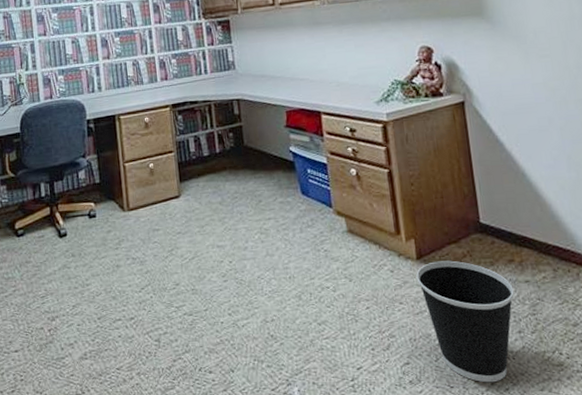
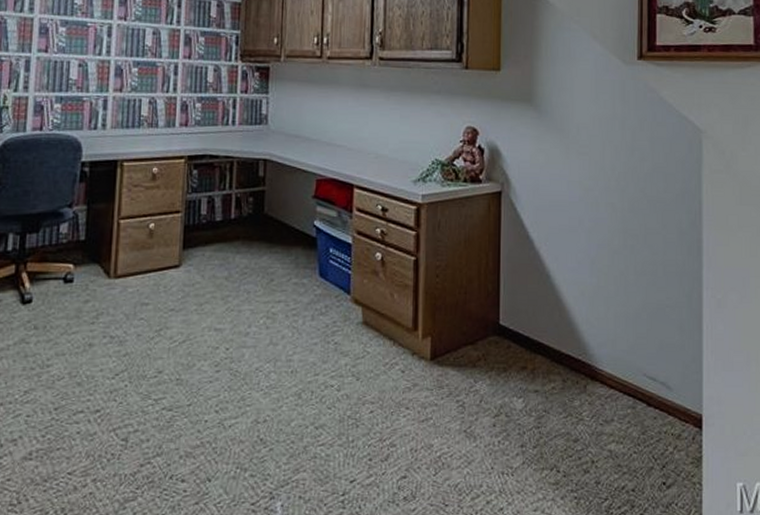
wastebasket: present [416,260,514,383] -> none [427,363,522,501]

